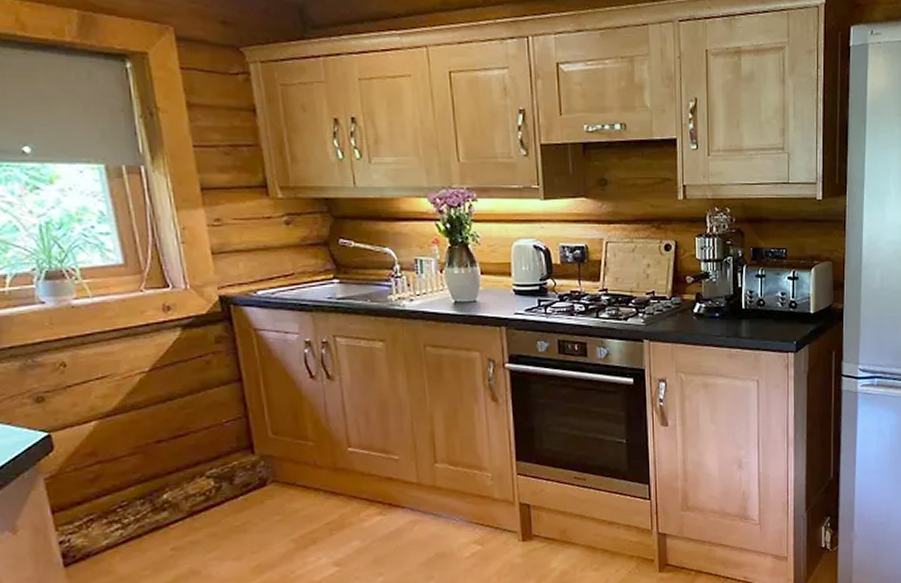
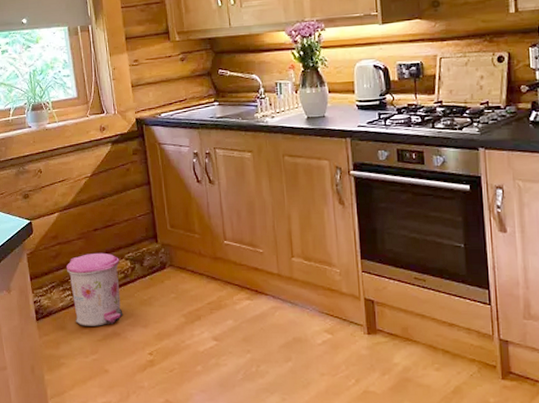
trash can: none [113,470,205,567] -> present [67,252,123,326]

